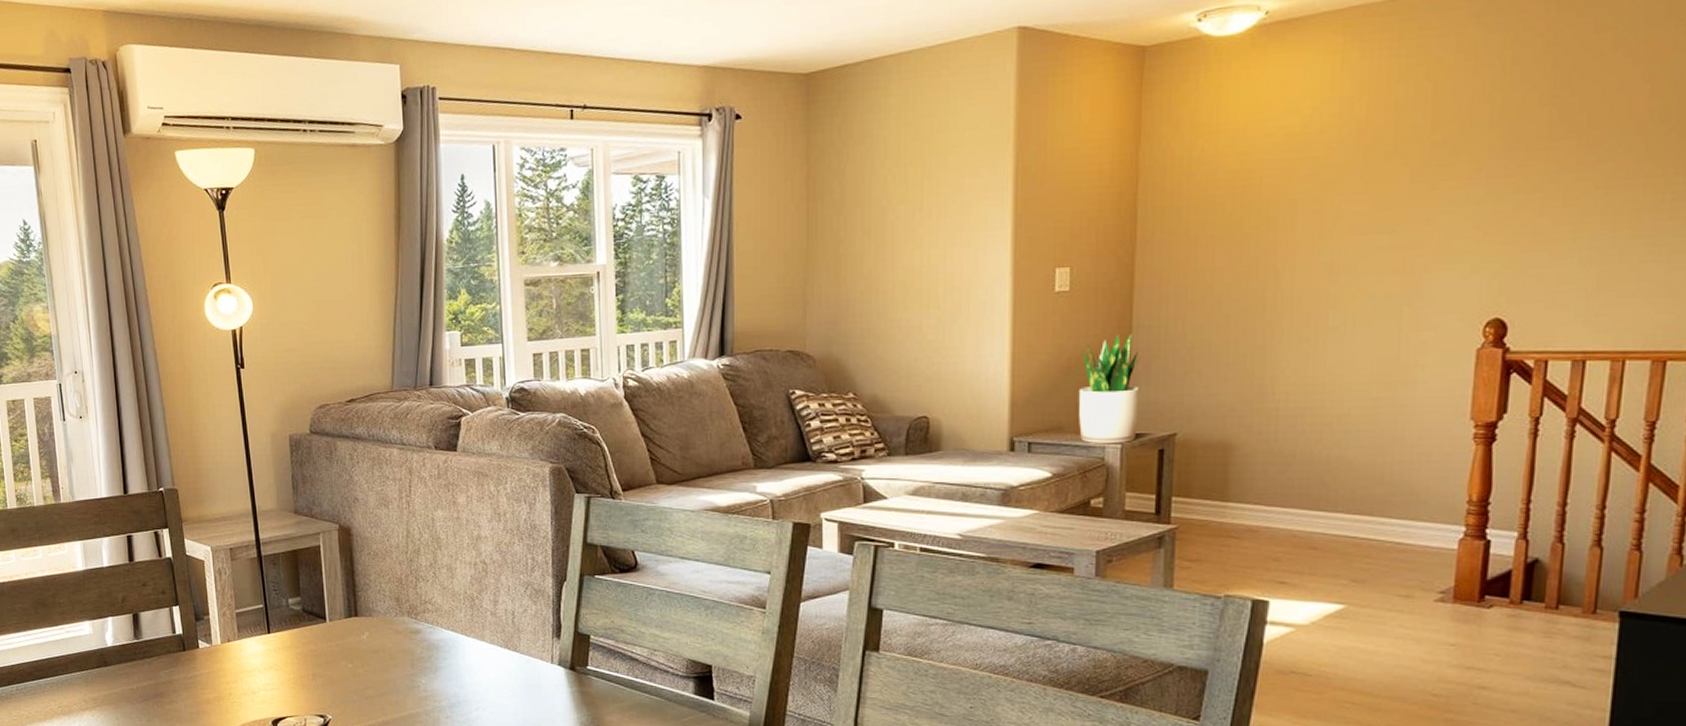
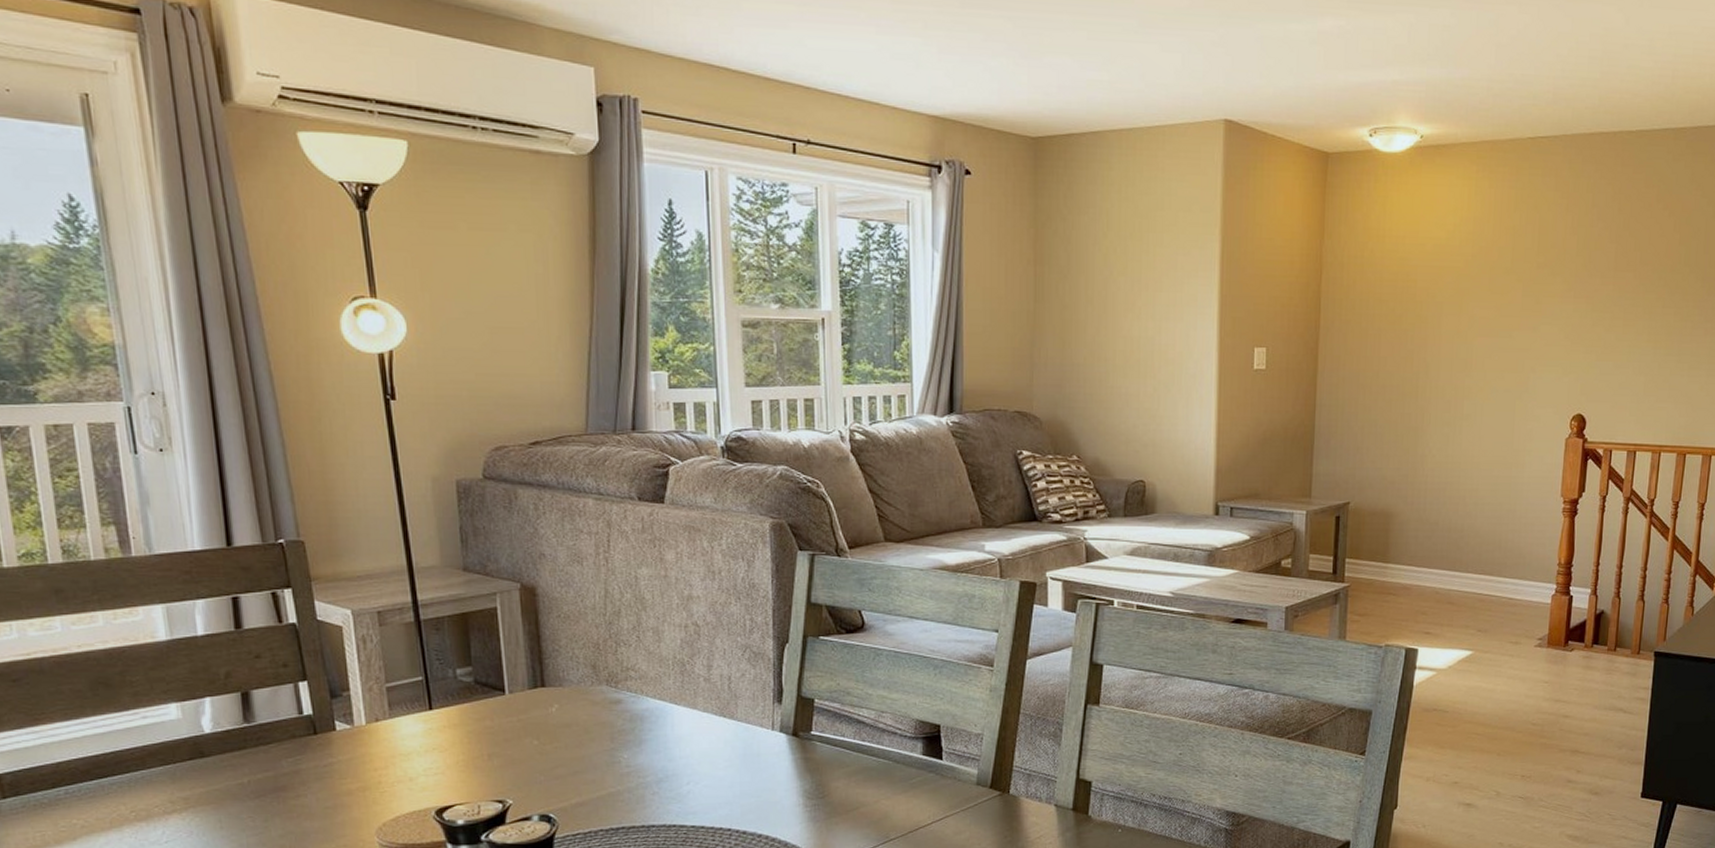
planter: present [1078,333,1139,445] -> none [1272,411,1321,511]

